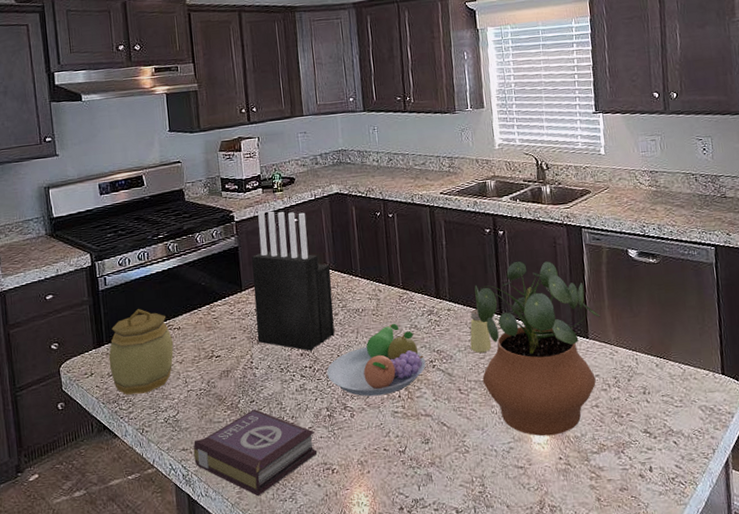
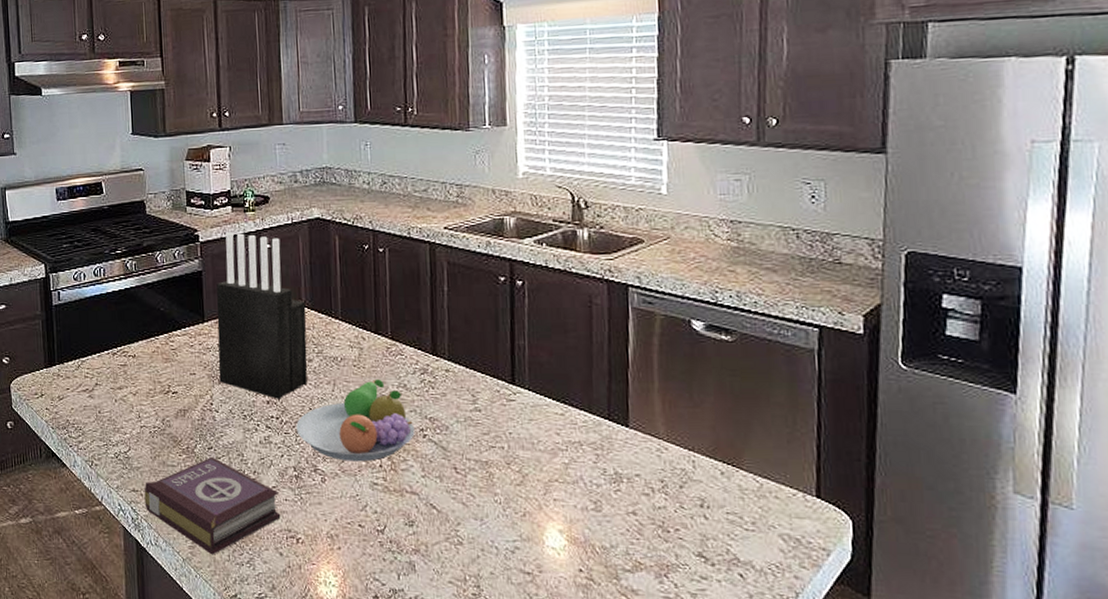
jar: present [108,309,173,395] -> none [59,330,128,423]
saltshaker: present [470,308,492,354] -> none [471,373,499,429]
potted plant: present [474,261,600,436] -> none [481,321,646,541]

